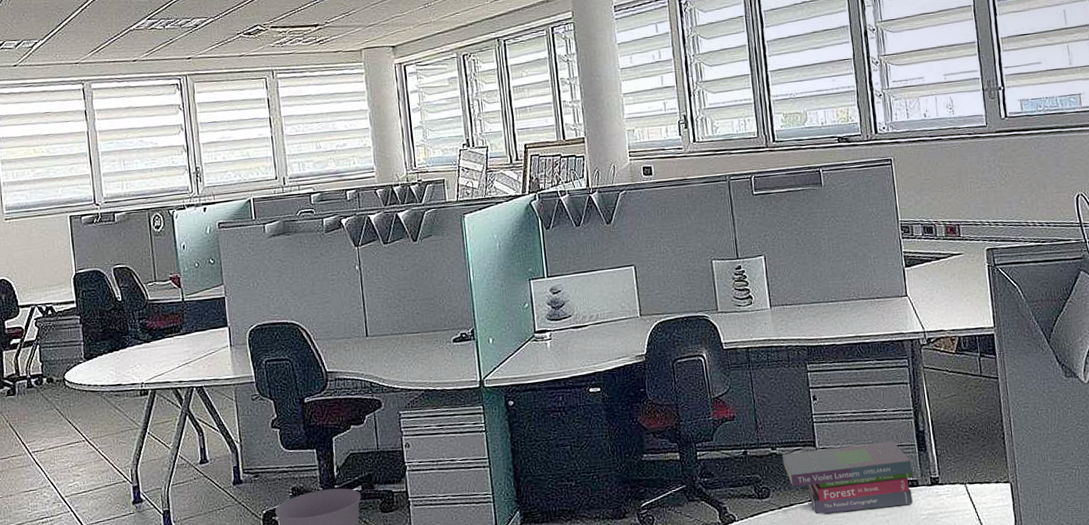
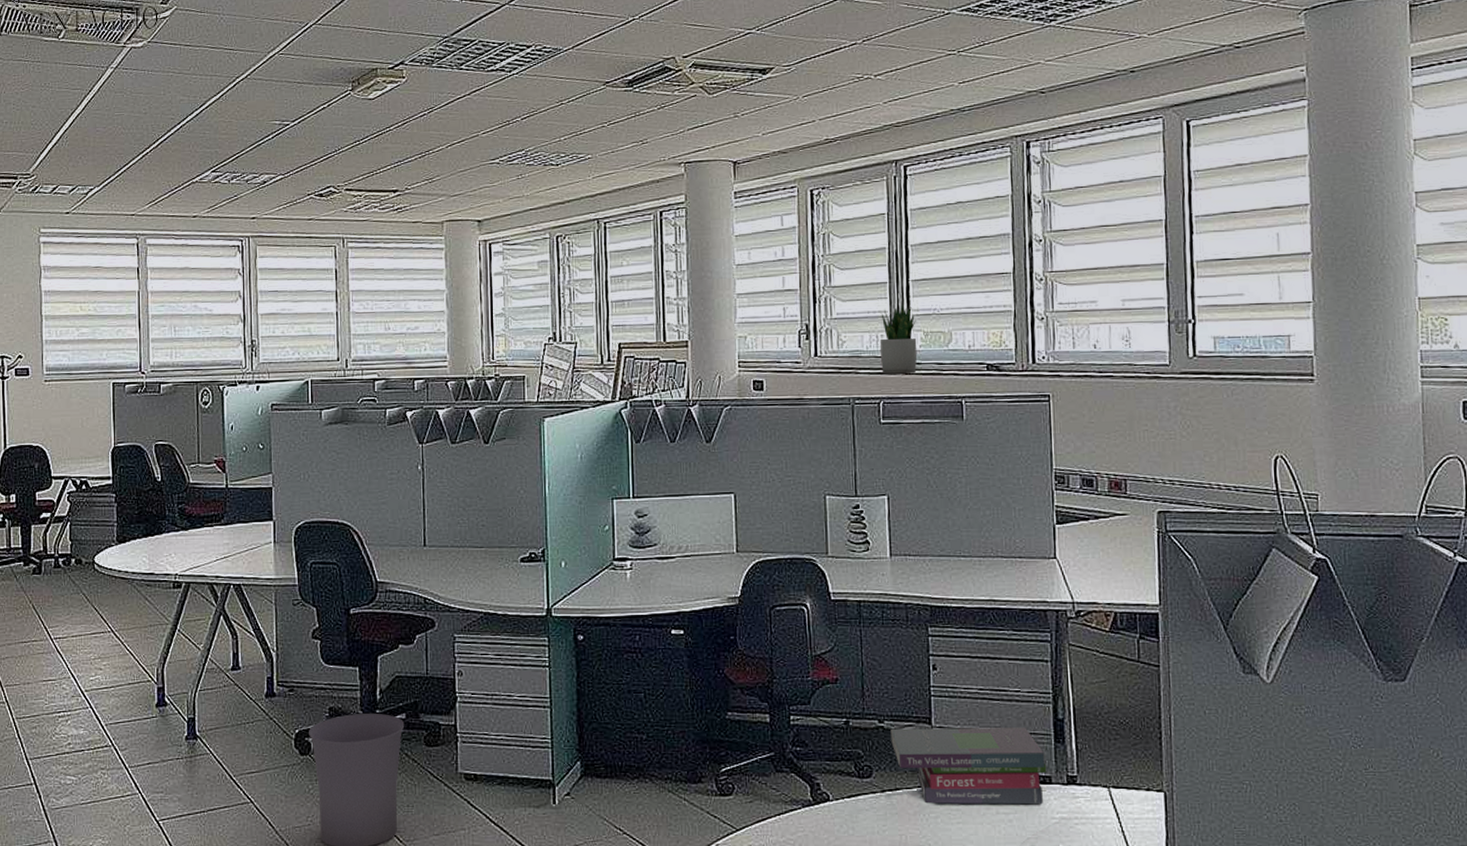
planter: none [746,92,780,153] -> present [880,304,918,374]

